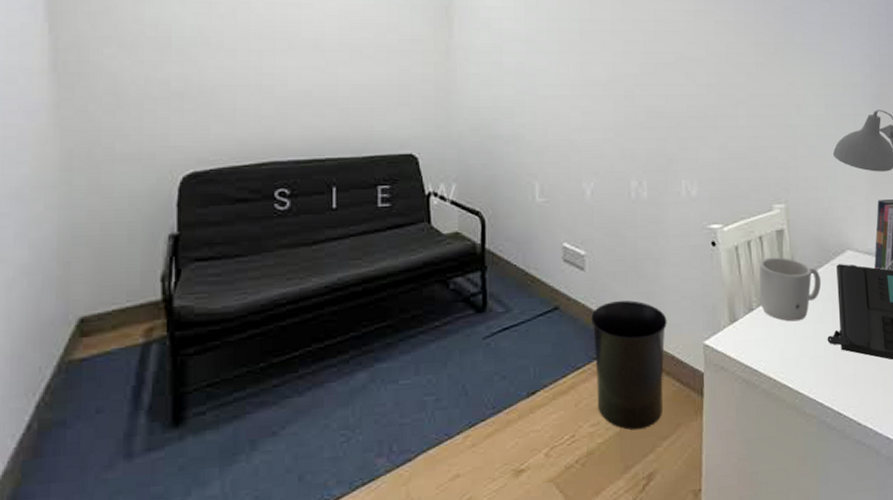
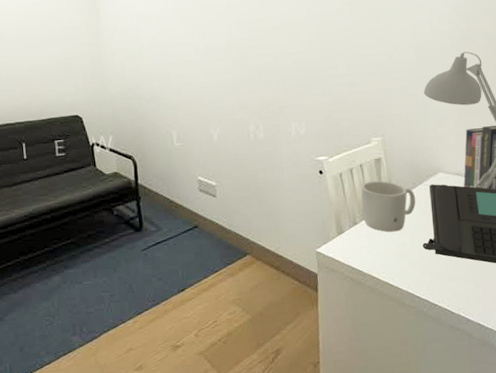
waste bin: present [591,300,667,430] -> none [224,219,285,317]

